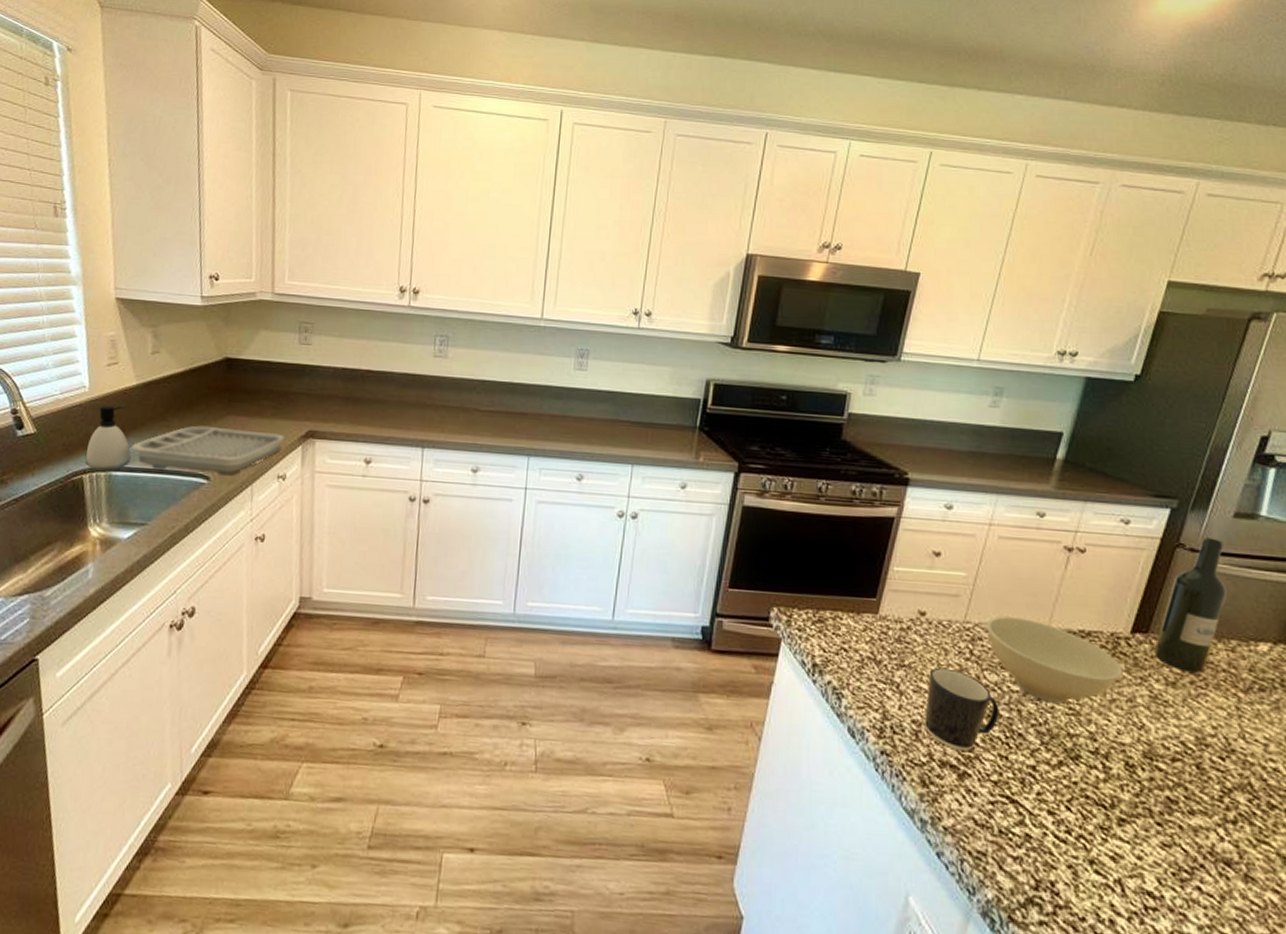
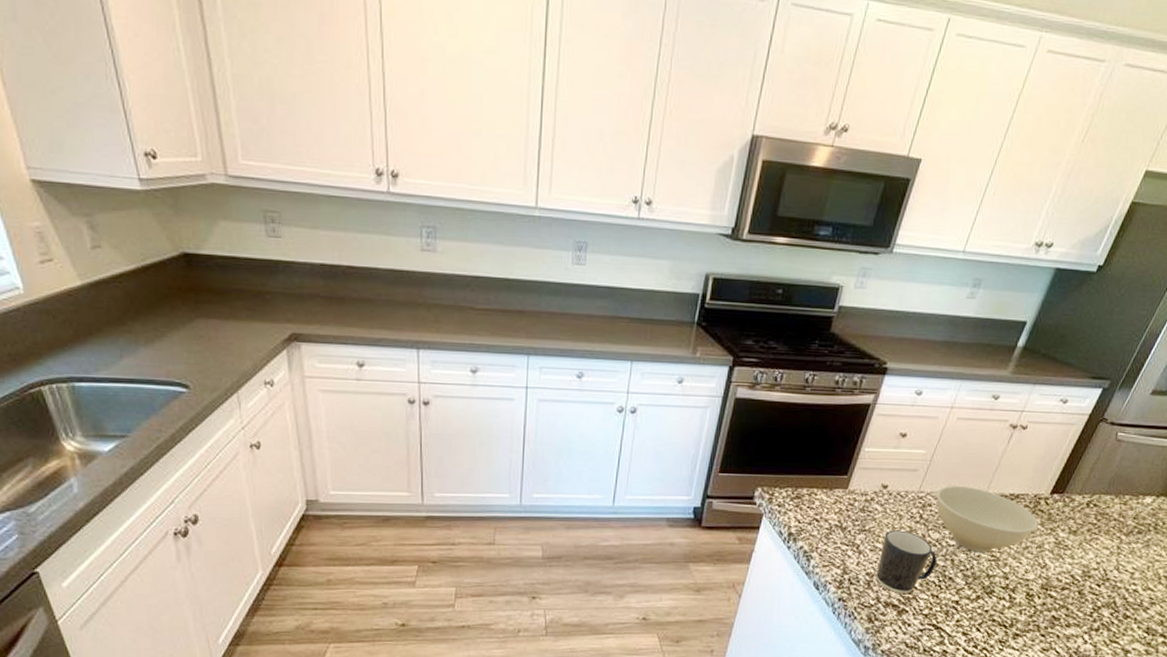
soap dispenser: present [86,405,132,471] -> none [38,309,94,382]
dish rack: present [131,425,285,476] -> none [91,330,267,384]
wine bottle: present [1154,537,1228,673] -> none [1065,412,1139,522]

